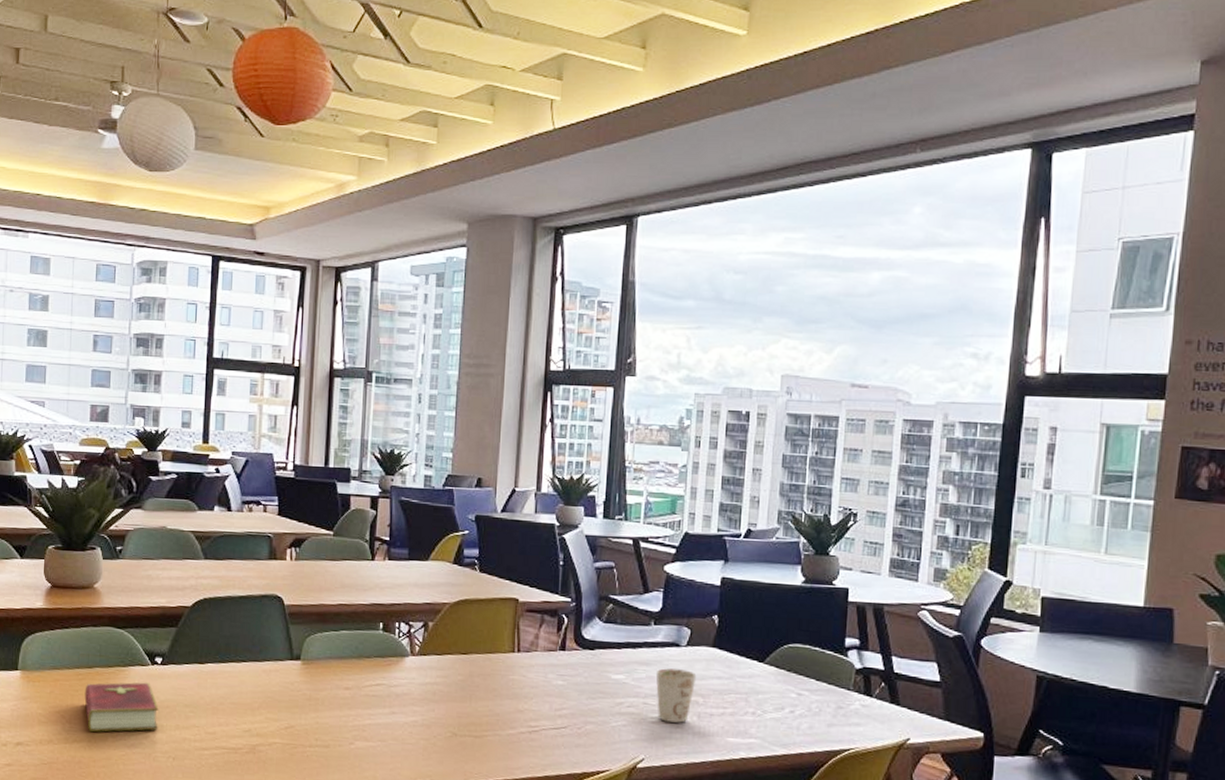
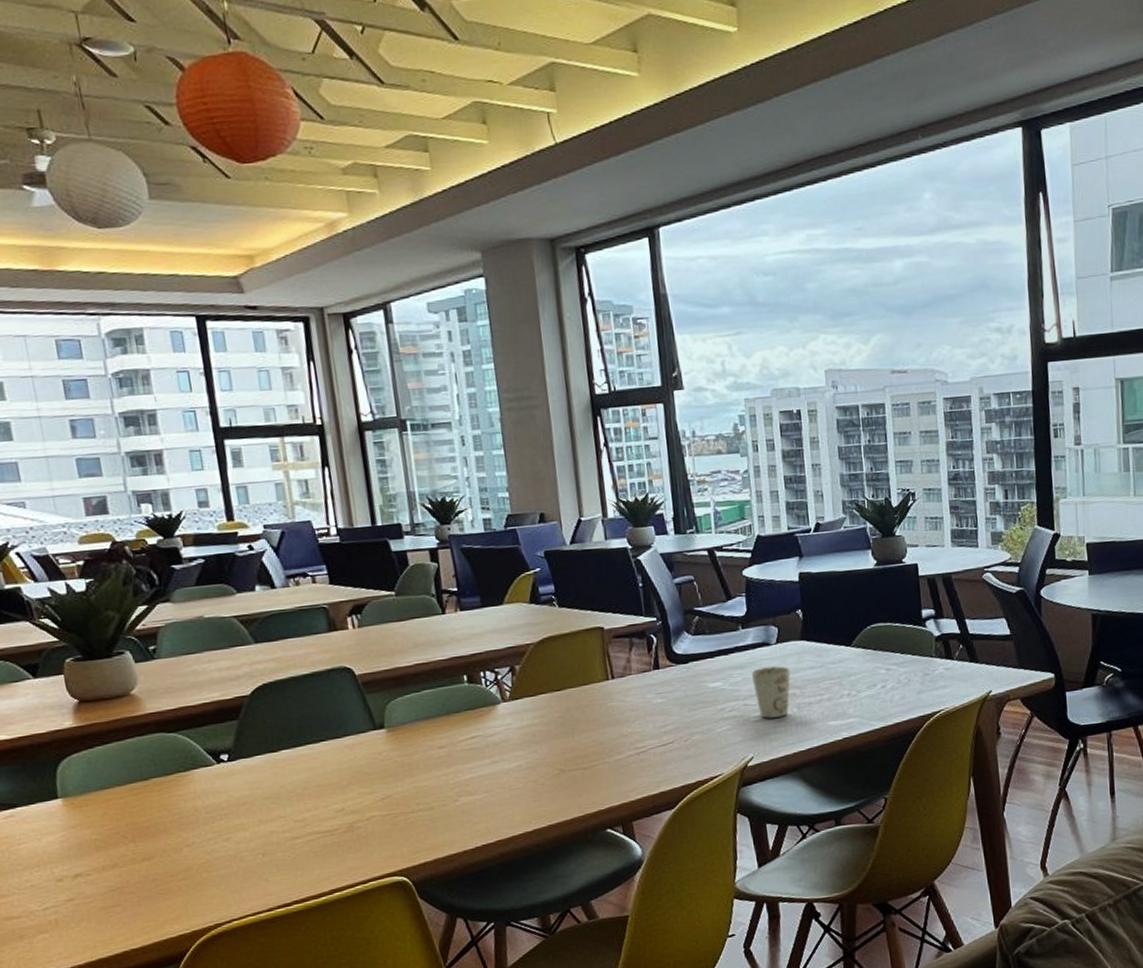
hardcover book: present [84,682,159,733] -> none [144,782,239,847]

